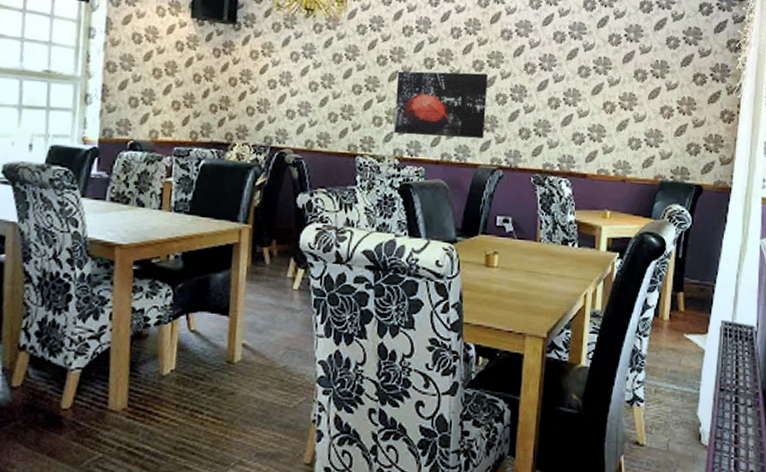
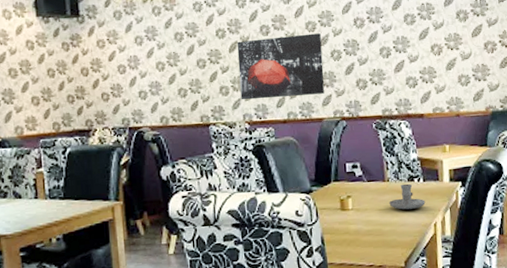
candle holder: none [538,247,578,276] -> present [389,183,426,210]

